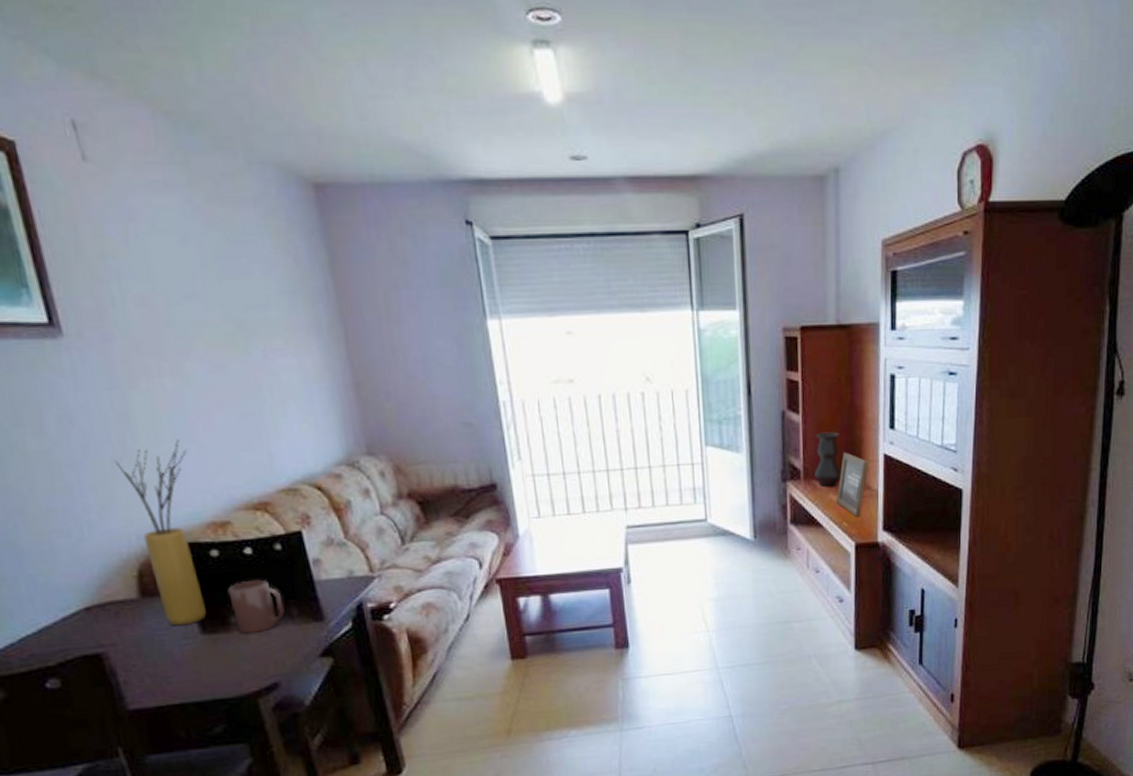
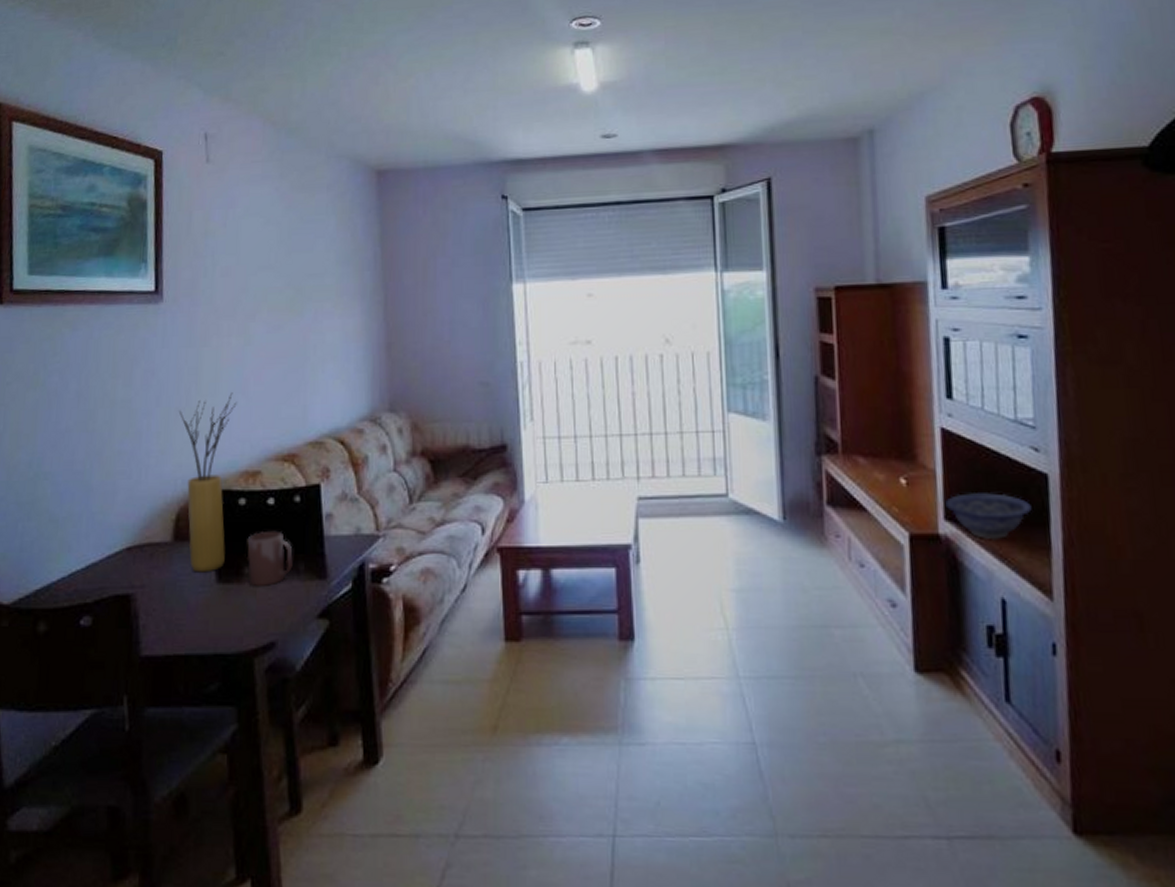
vase: present [815,432,842,488] -> none [855,400,889,464]
picture frame: present [837,452,868,517] -> none [883,423,922,502]
decorative bowl: none [883,506,950,545] -> present [944,493,1033,541]

